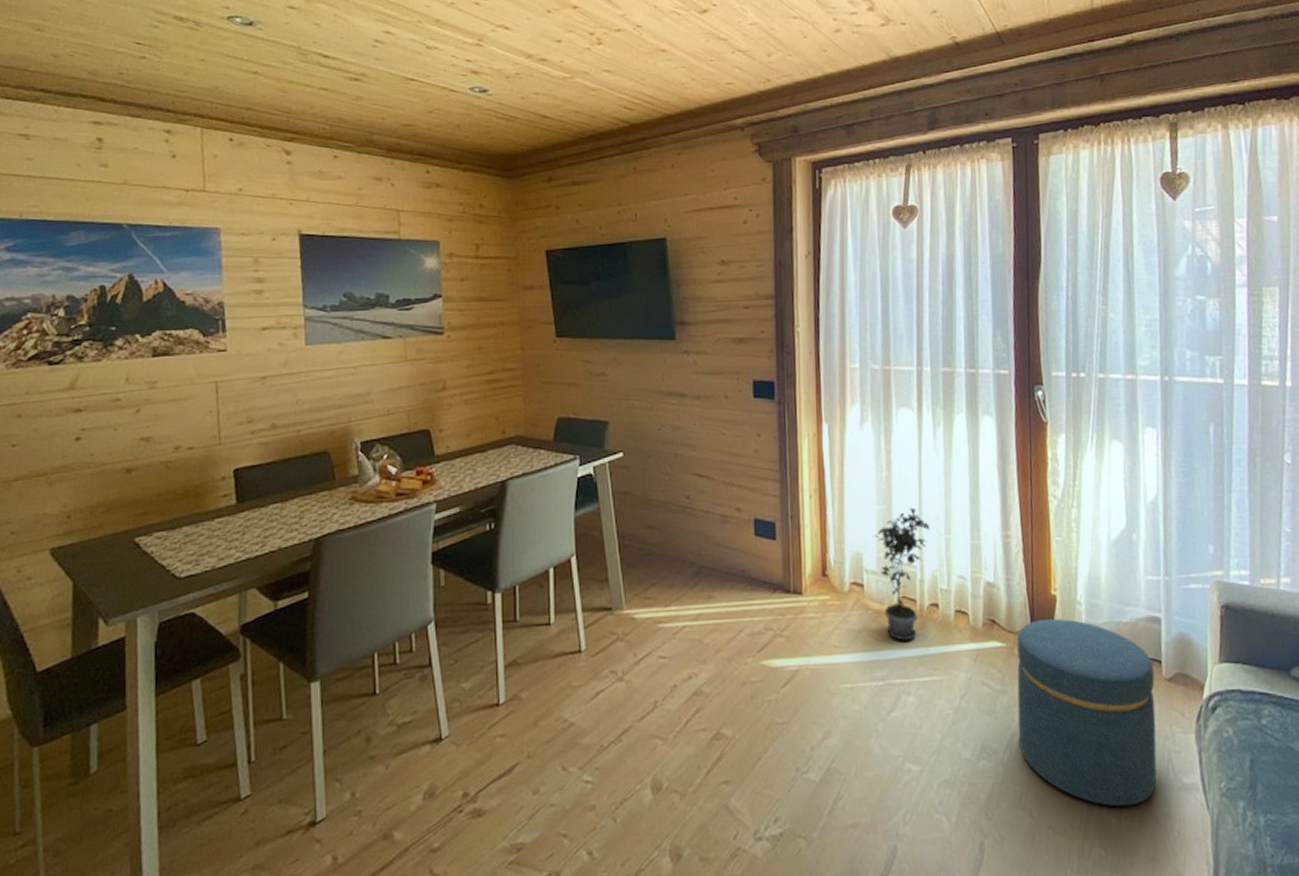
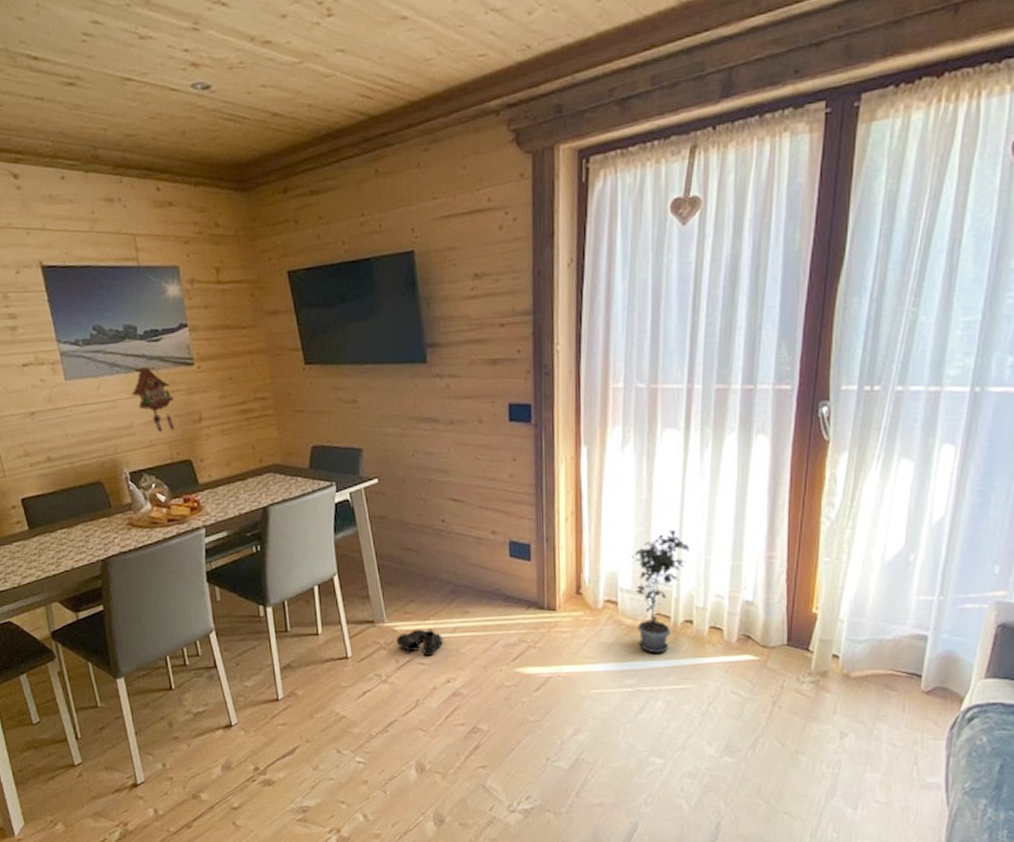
cuckoo clock: none [375,334,419,401] -> present [131,366,175,433]
boots: none [634,616,685,649] -> present [396,629,443,657]
ottoman: present [1016,619,1157,807] -> none [763,635,912,799]

